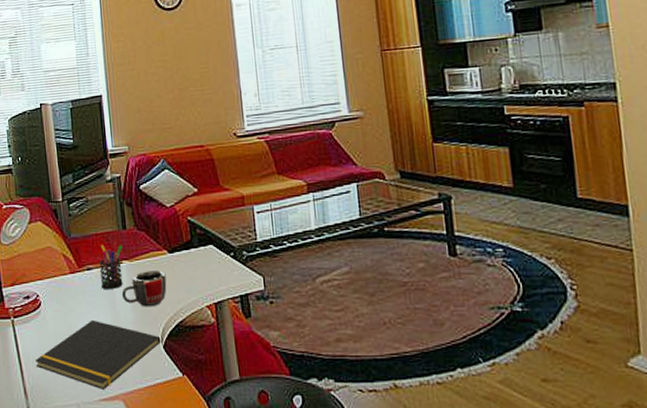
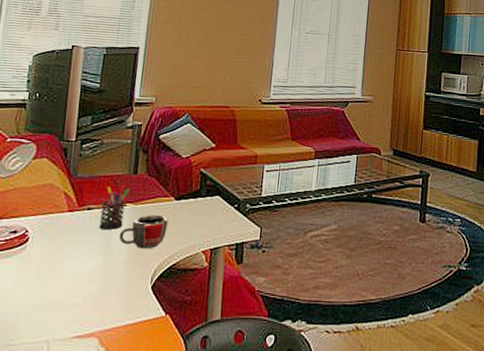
notepad: present [35,319,161,389] -> none [8,258,151,327]

